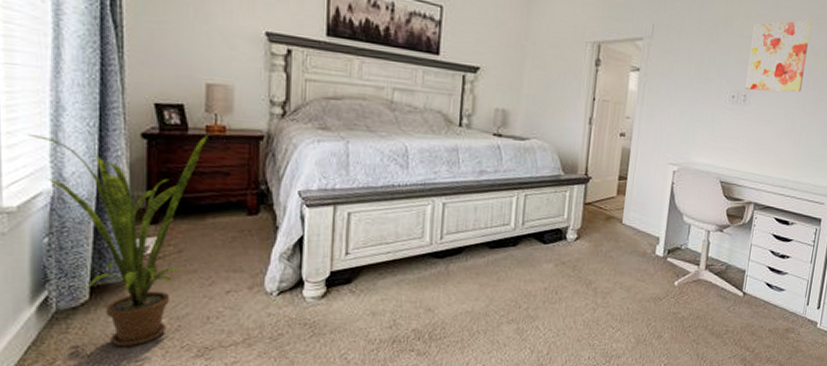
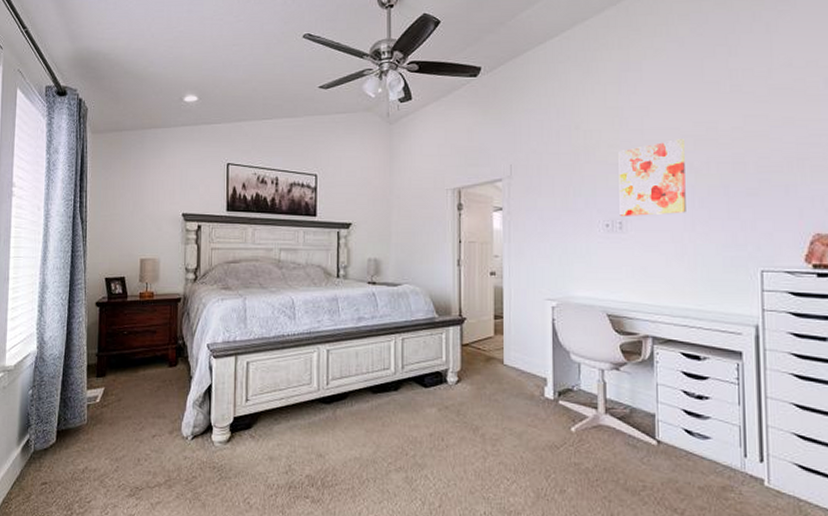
house plant: present [28,135,208,347] -> none [24,301,141,485]

